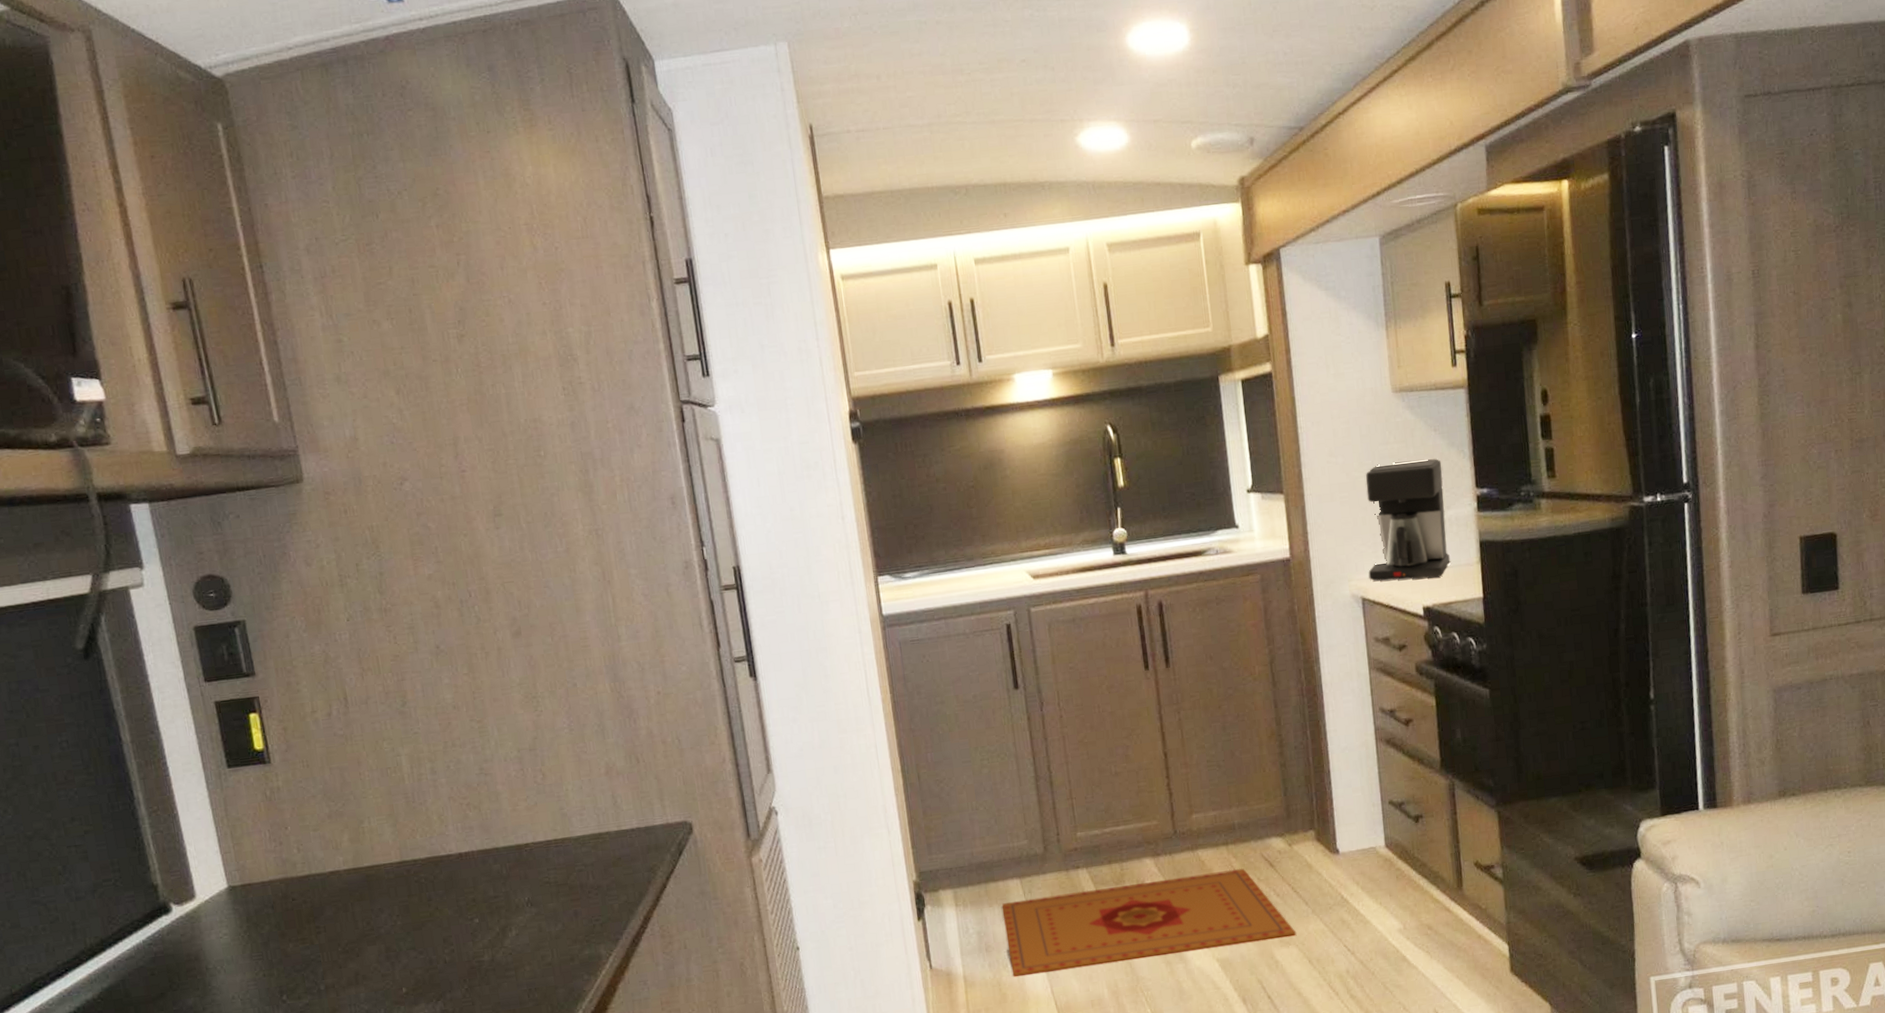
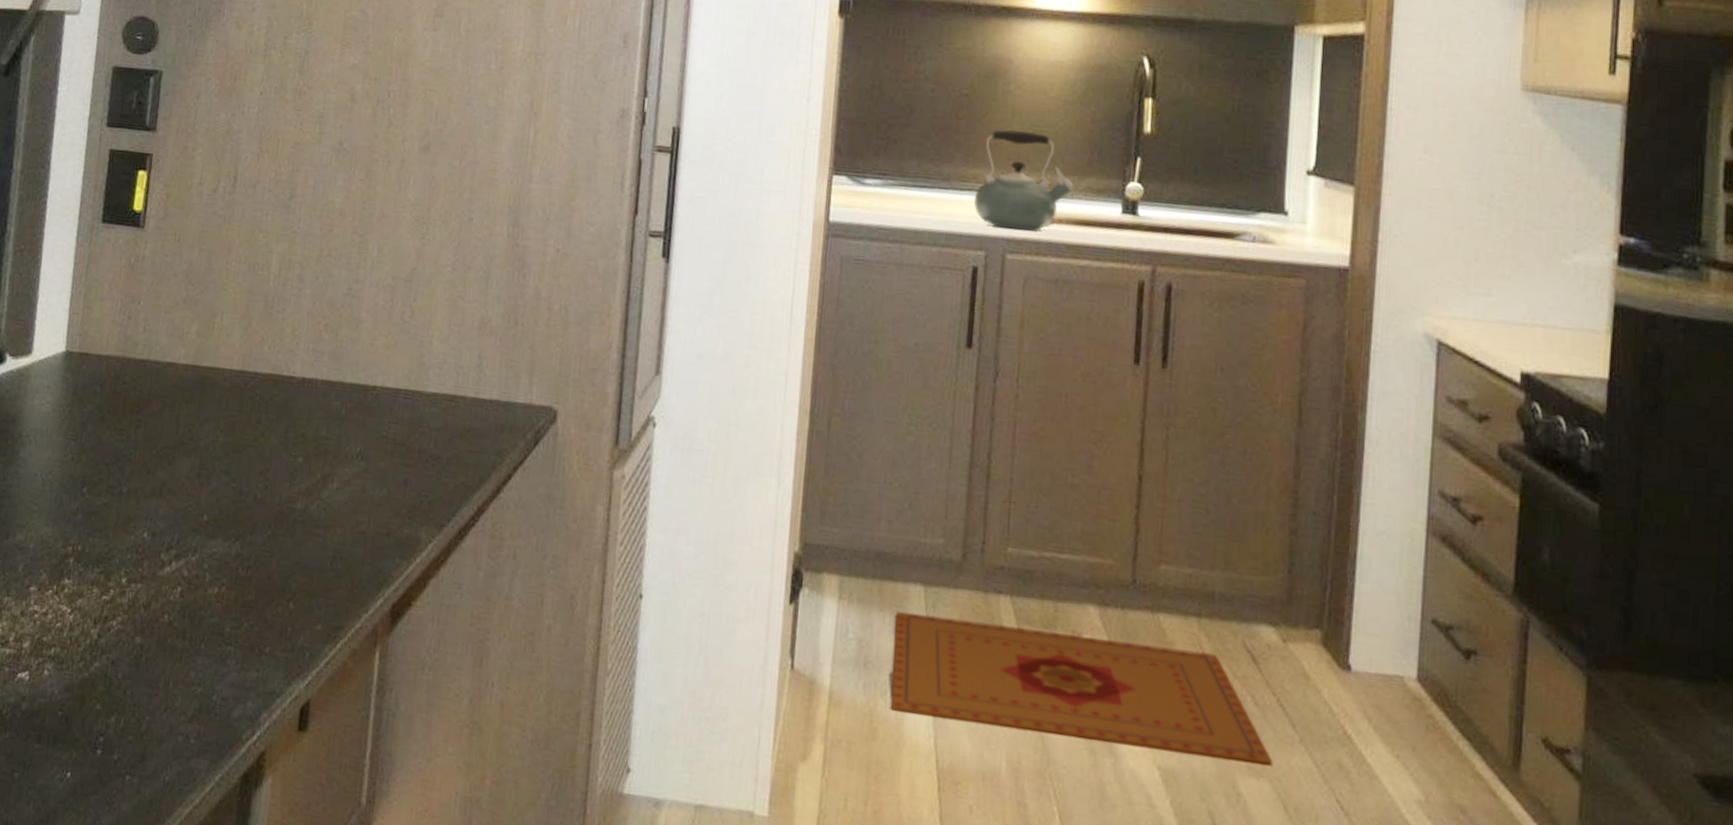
kettle: none [996,505,1074,588] -> present [973,129,1075,230]
coffee maker: present [1366,459,1450,581] -> none [1451,176,1576,339]

